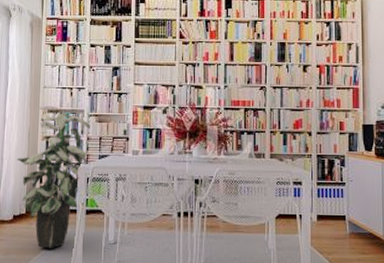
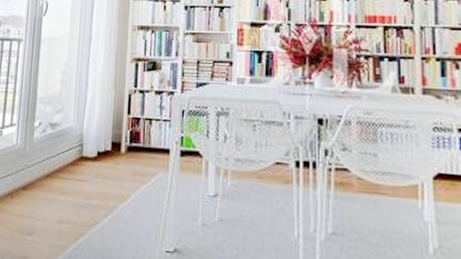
indoor plant: present [17,105,90,248] -> none [103,21,186,196]

